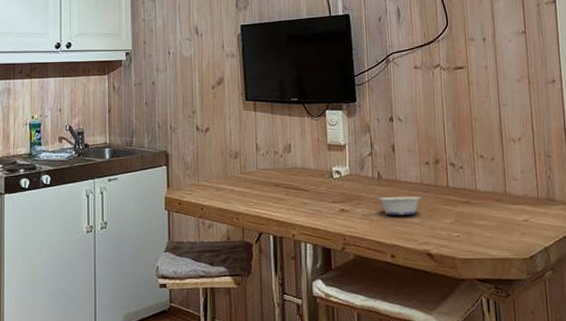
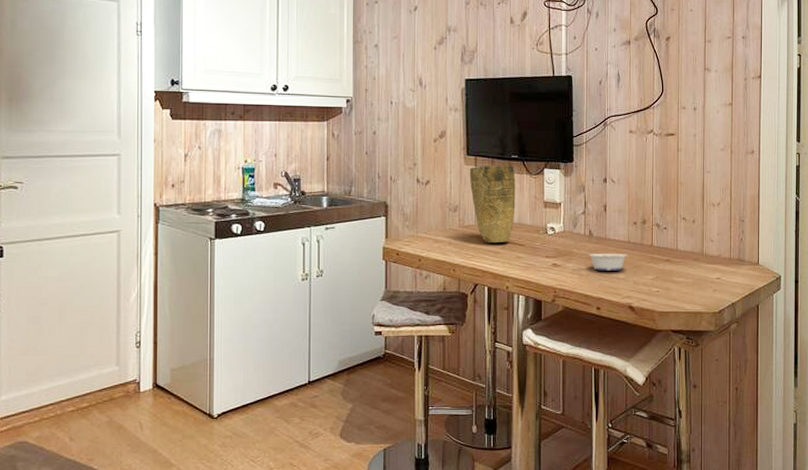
vase: none [248,108,298,190] -> present [469,165,516,243]

